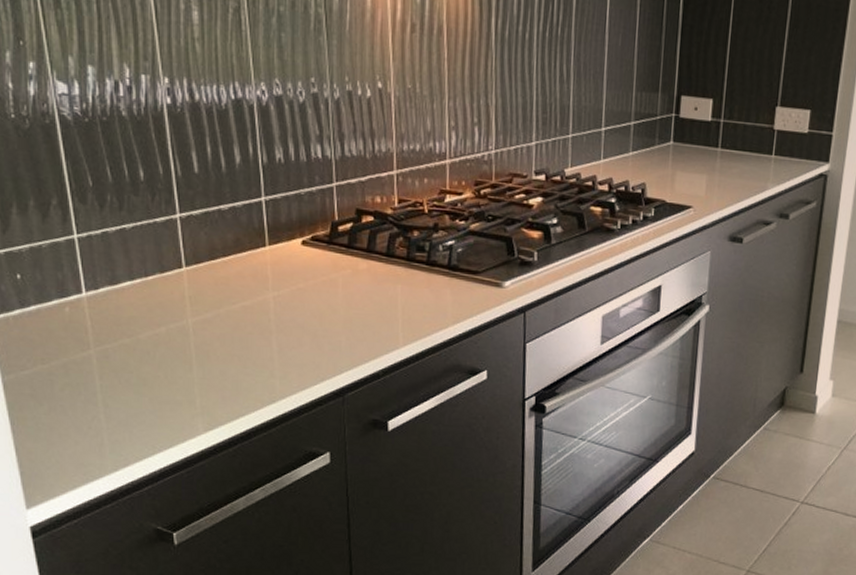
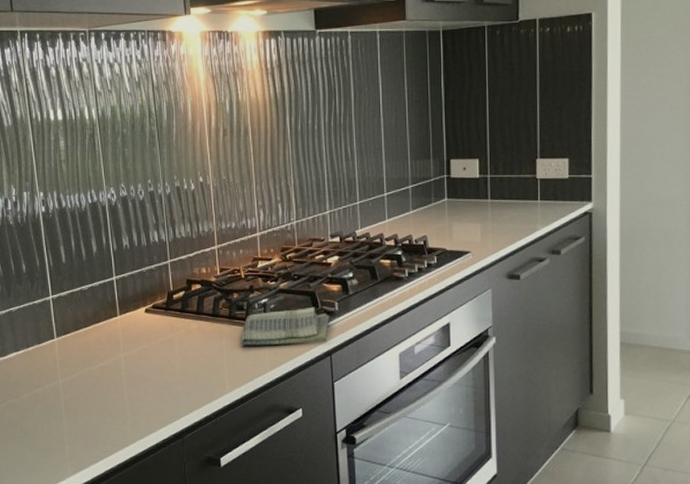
dish towel: none [418,254,527,297] -> present [240,307,330,346]

